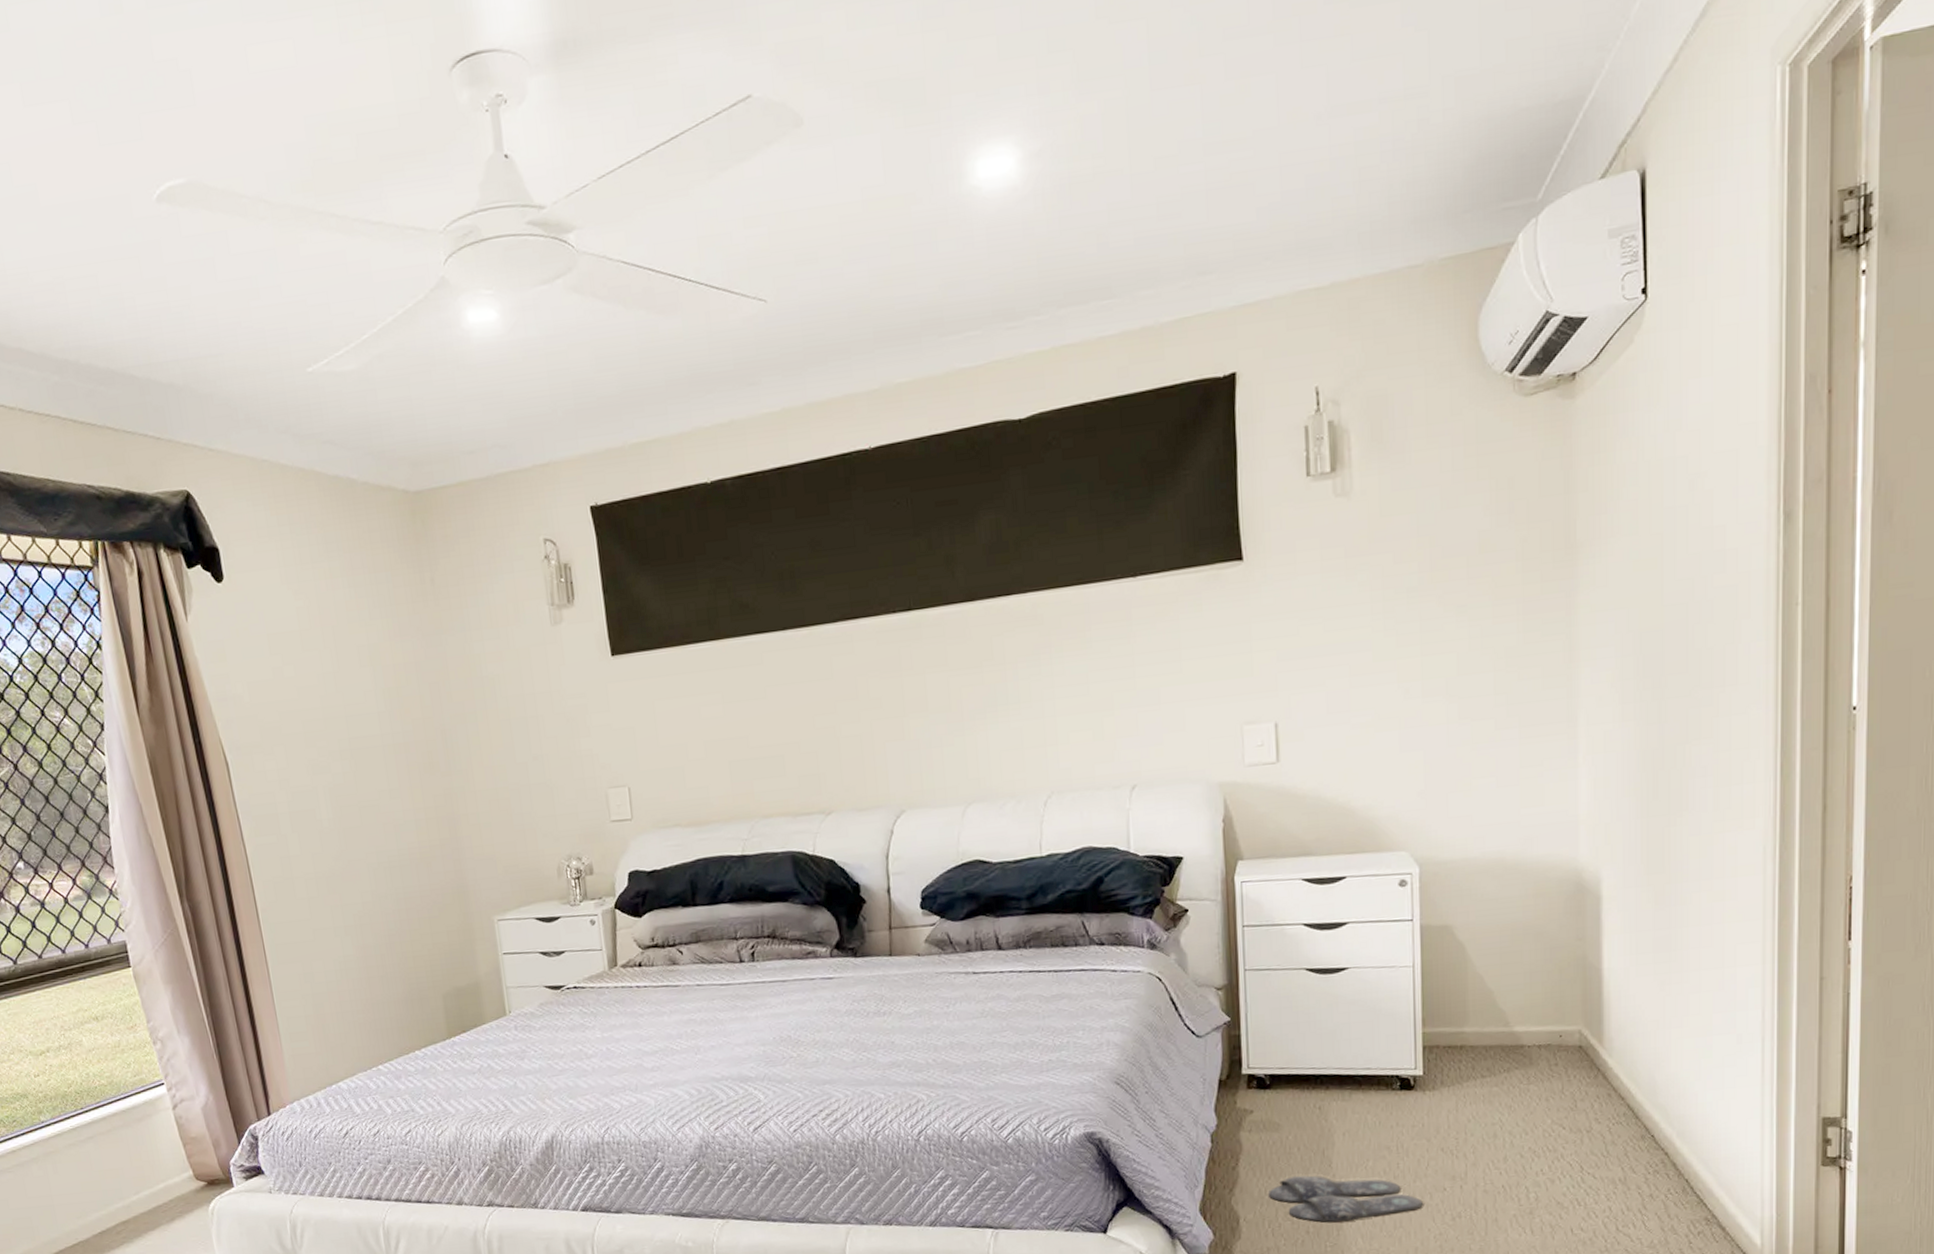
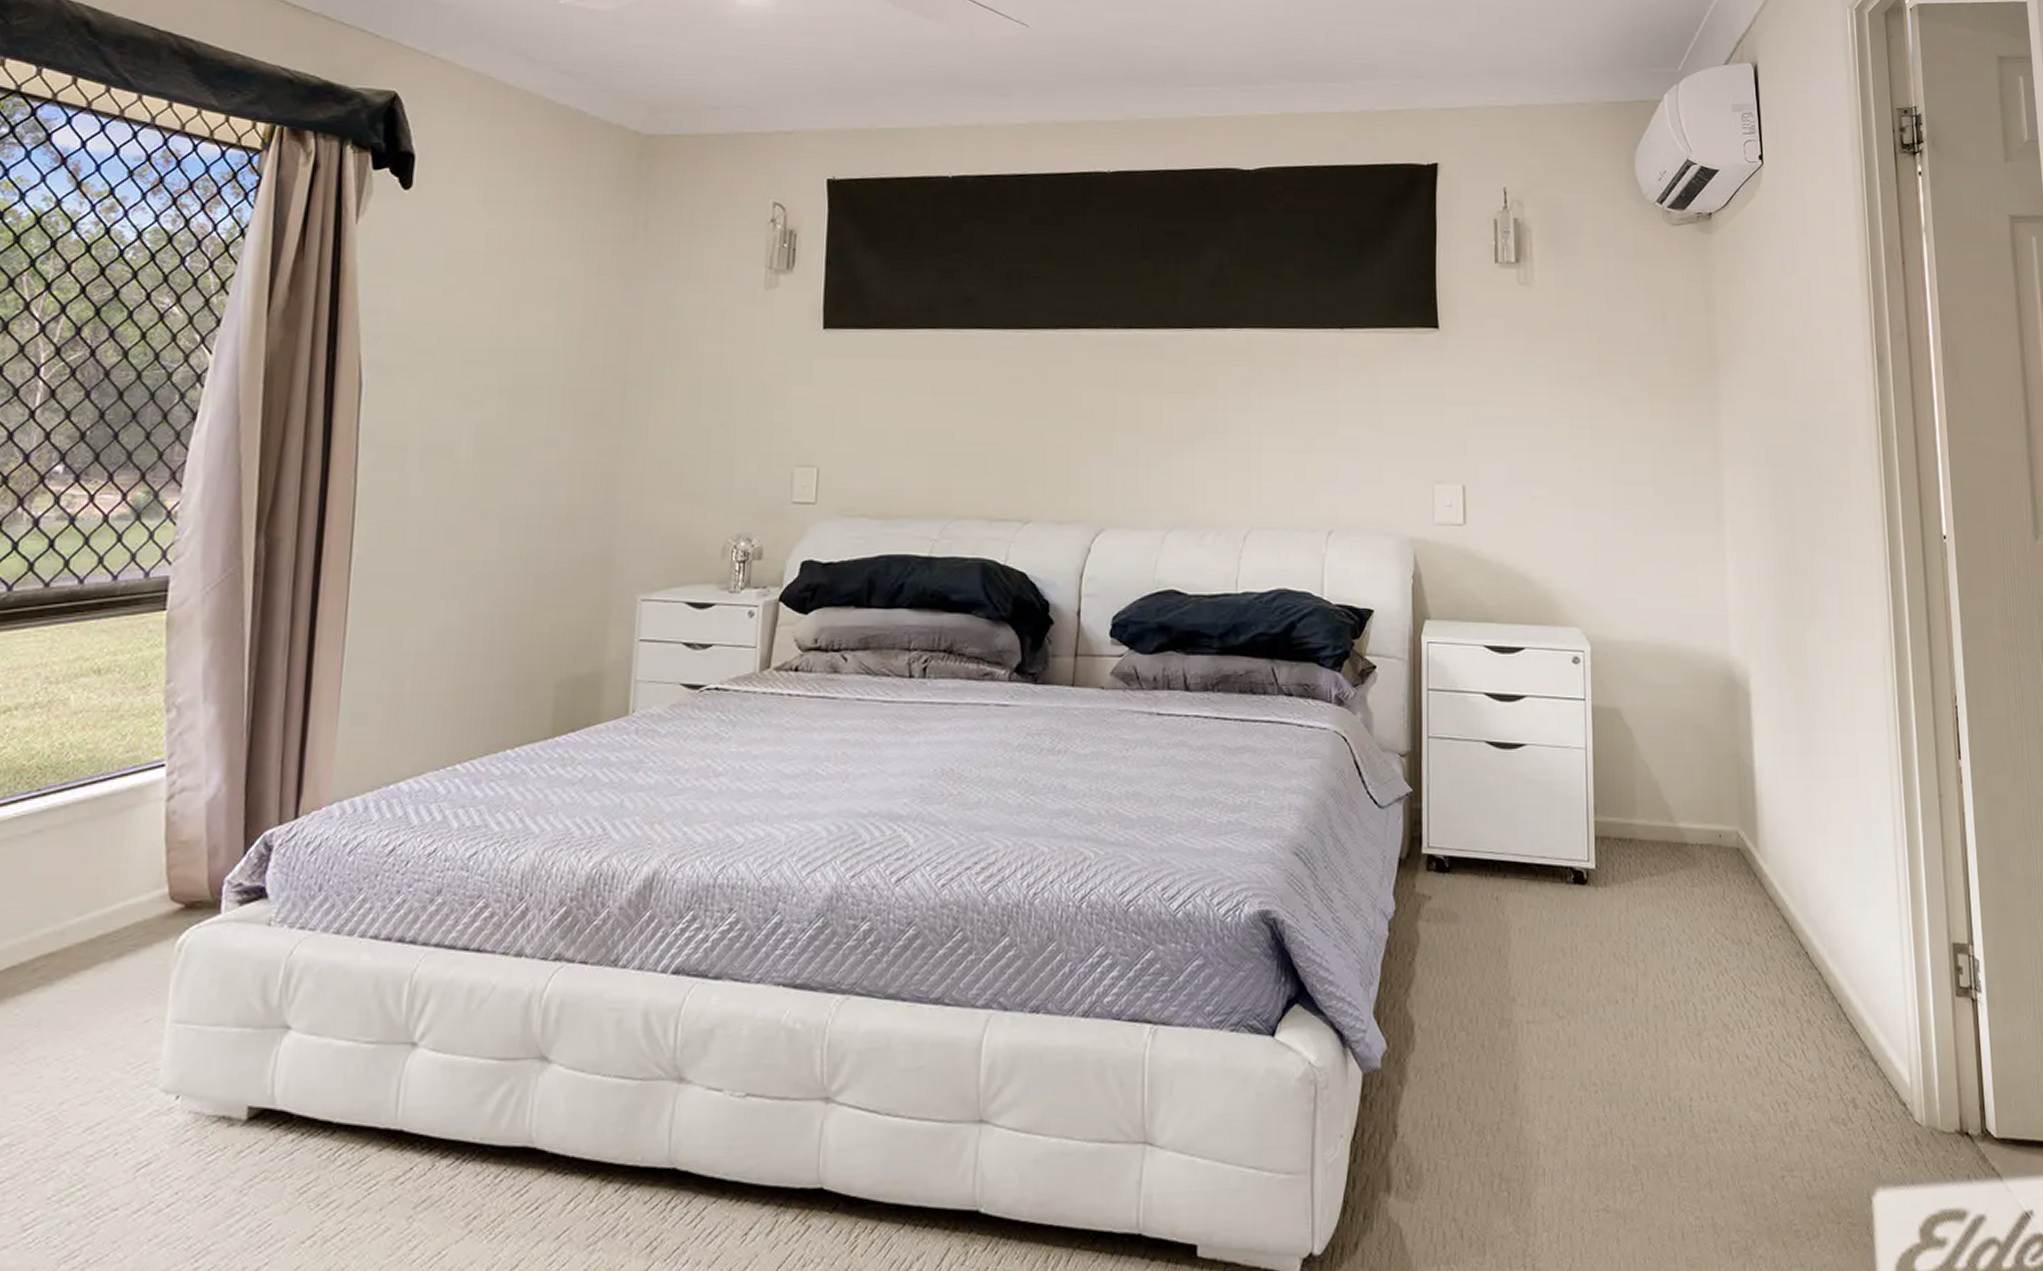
slippers: present [1269,1175,1423,1223] -> none [1445,976,1596,1036]

